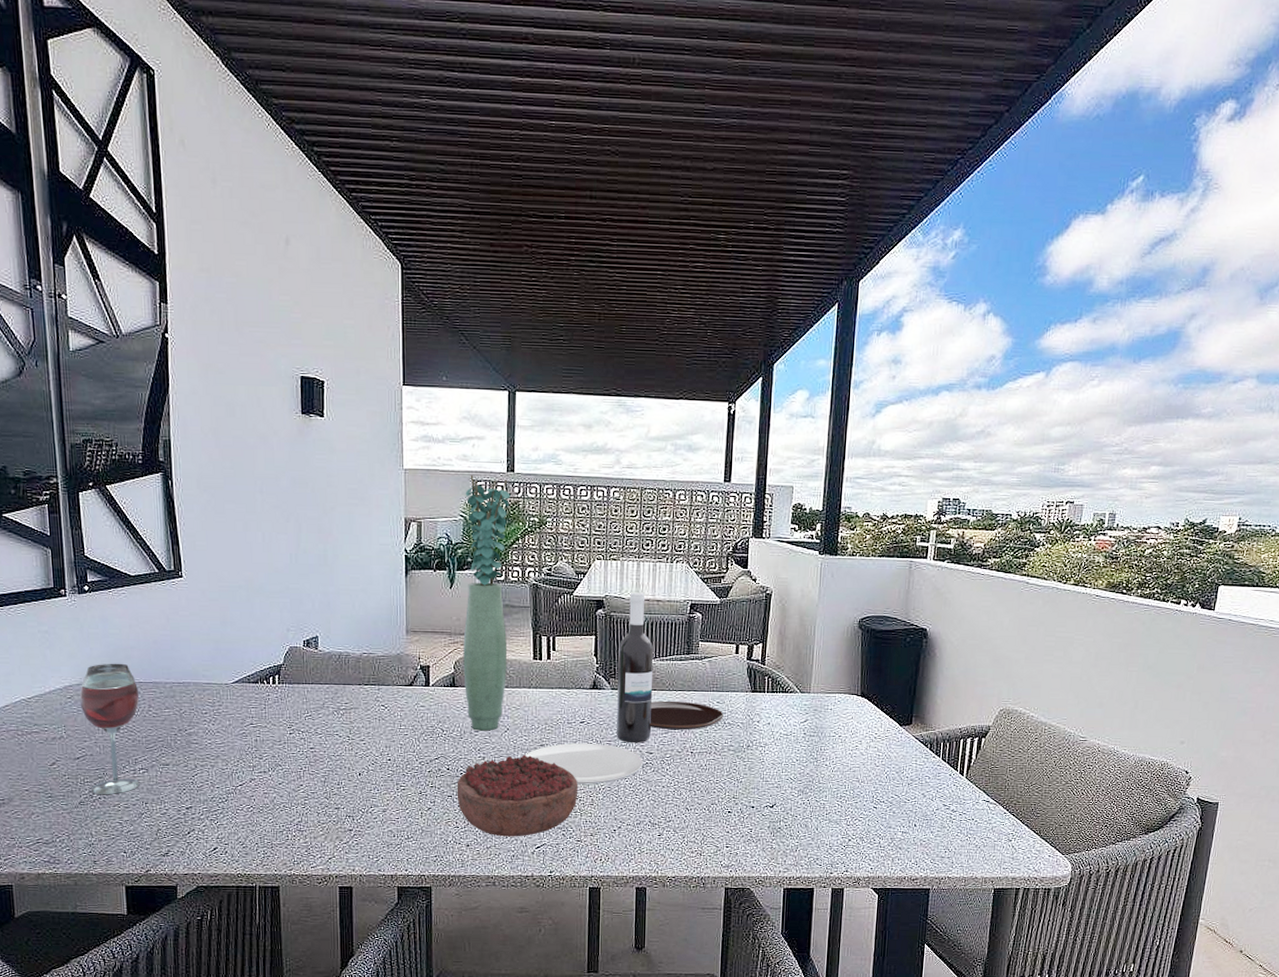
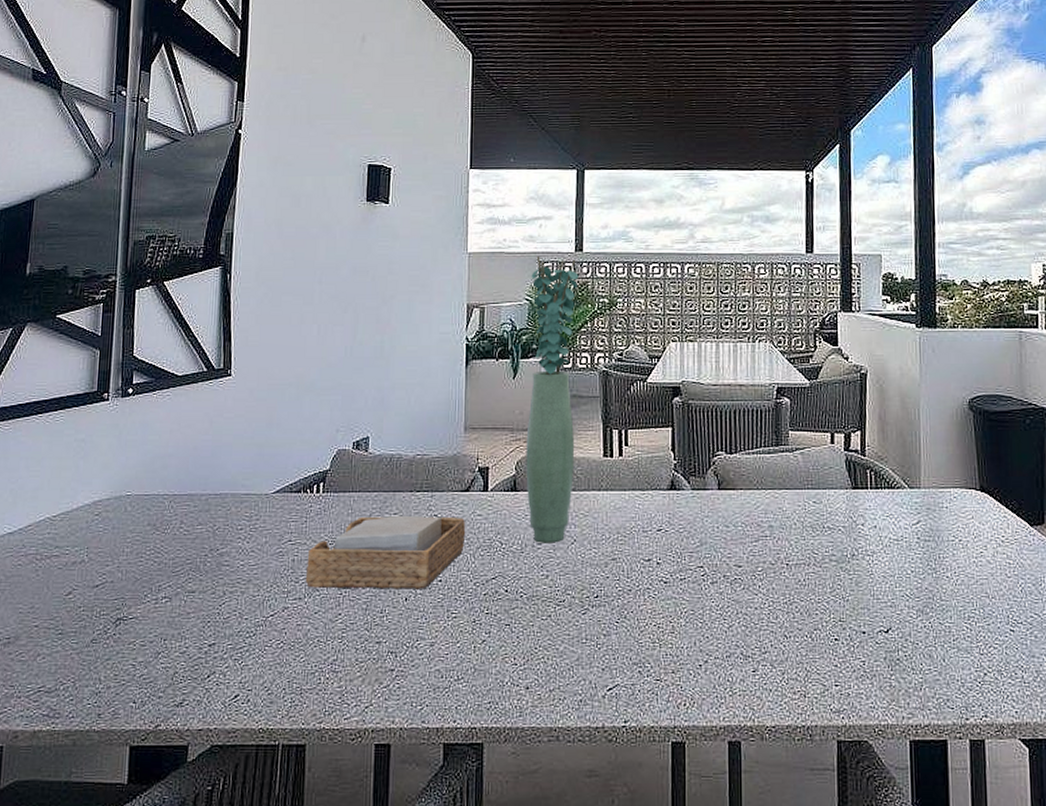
wineglass: present [79,663,140,795] -> none [107,473,172,631]
napkin holder: none [268,704,411,766] -> present [305,515,466,589]
decorative bowl: present [457,754,577,837] -> none [515,571,655,676]
plate: present [524,742,643,785] -> none [594,555,730,607]
wine bottle: present [617,592,654,742] -> none [698,376,739,553]
plate: present [650,700,724,730] -> none [736,501,822,537]

